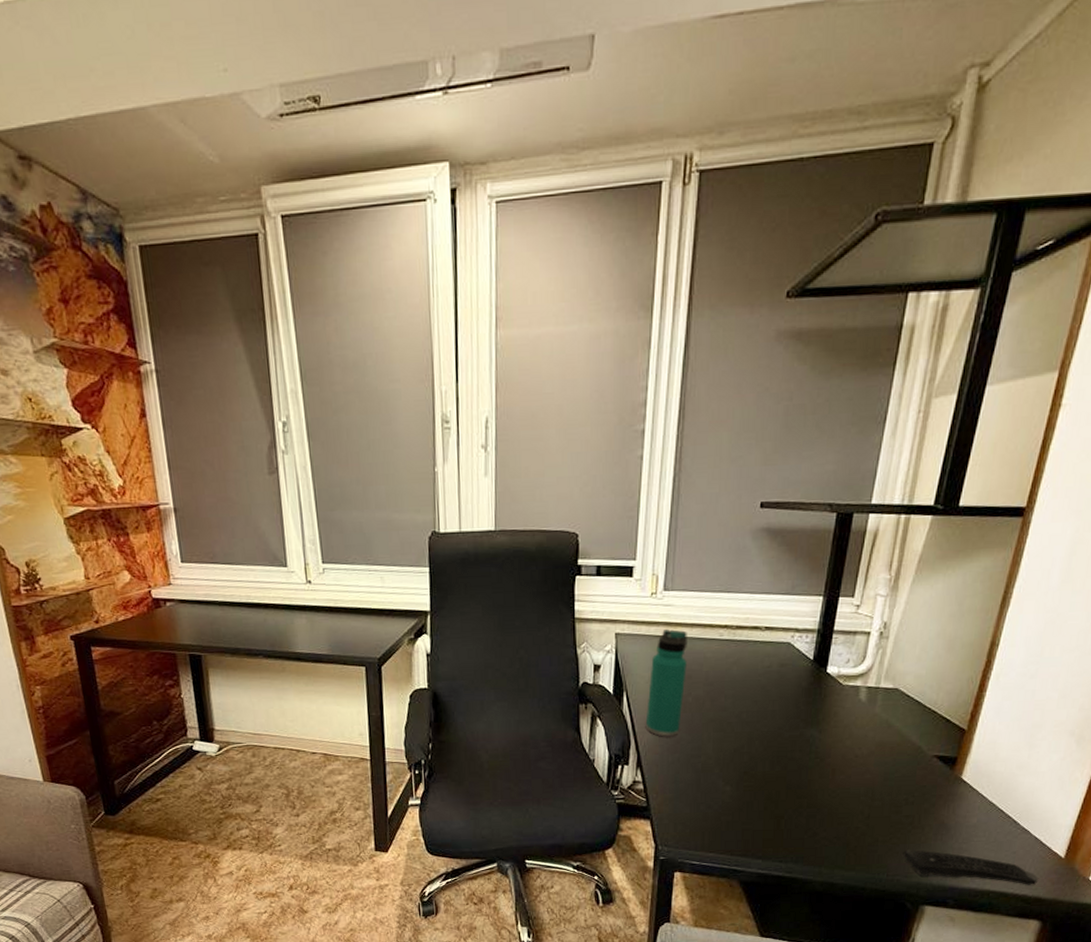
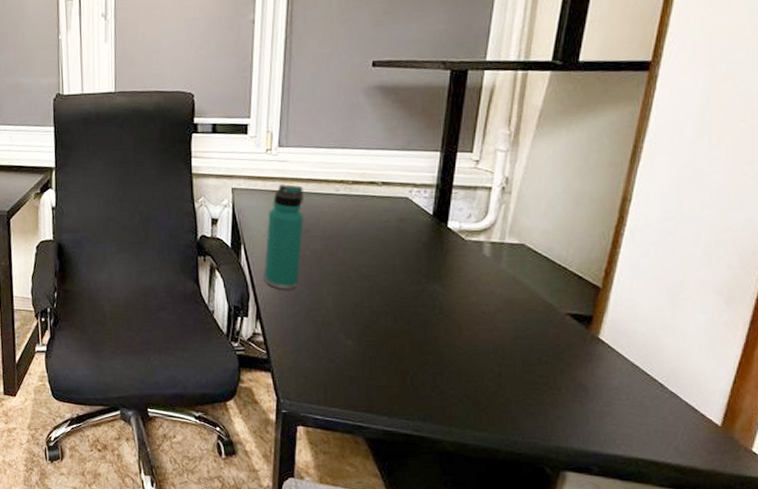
remote control: present [902,850,1039,885] -> none [539,412,694,454]

